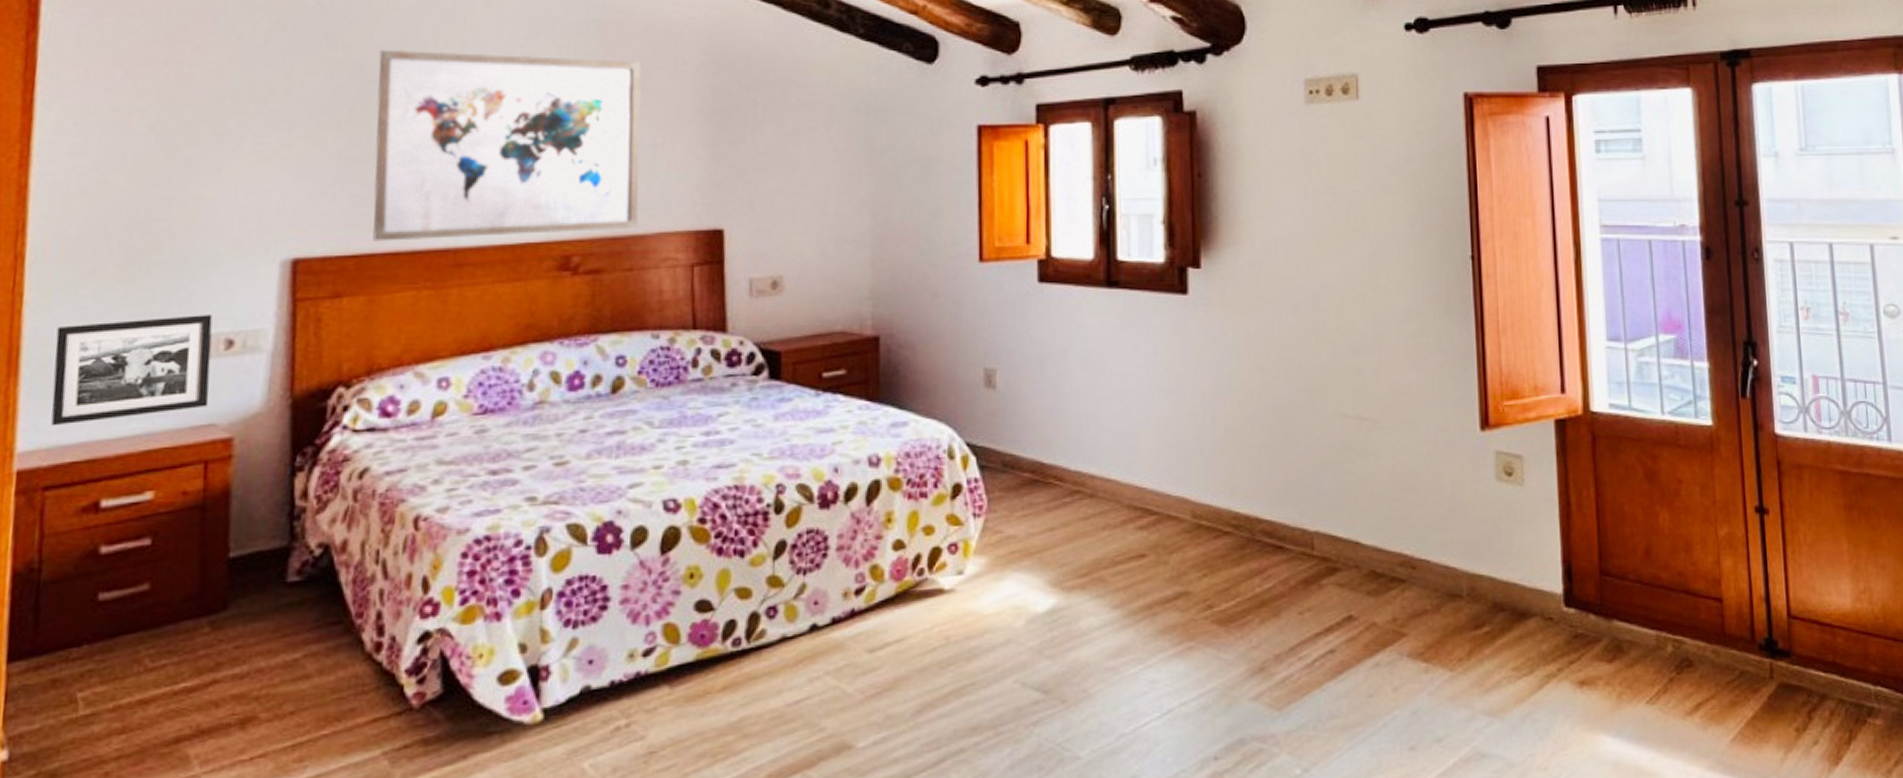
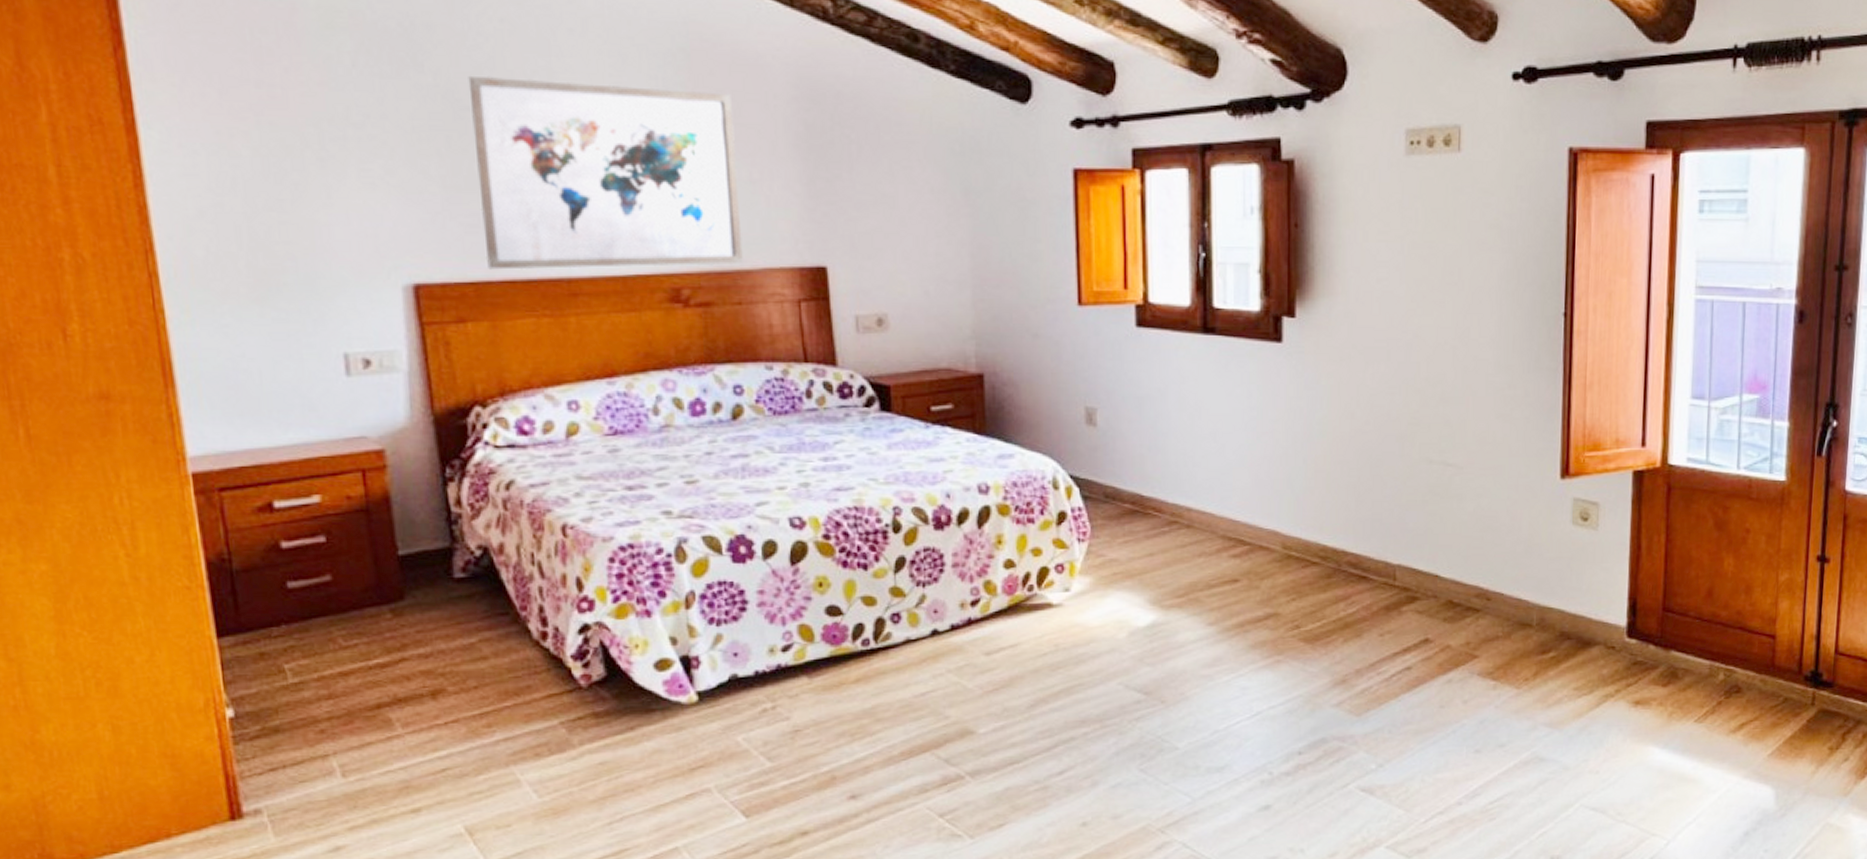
picture frame: present [51,315,213,426] -> none [203,335,357,434]

